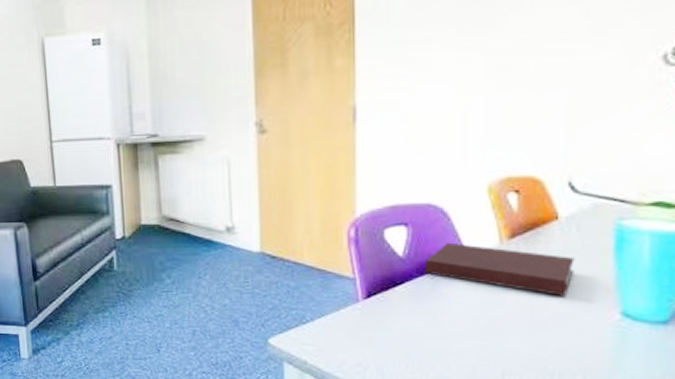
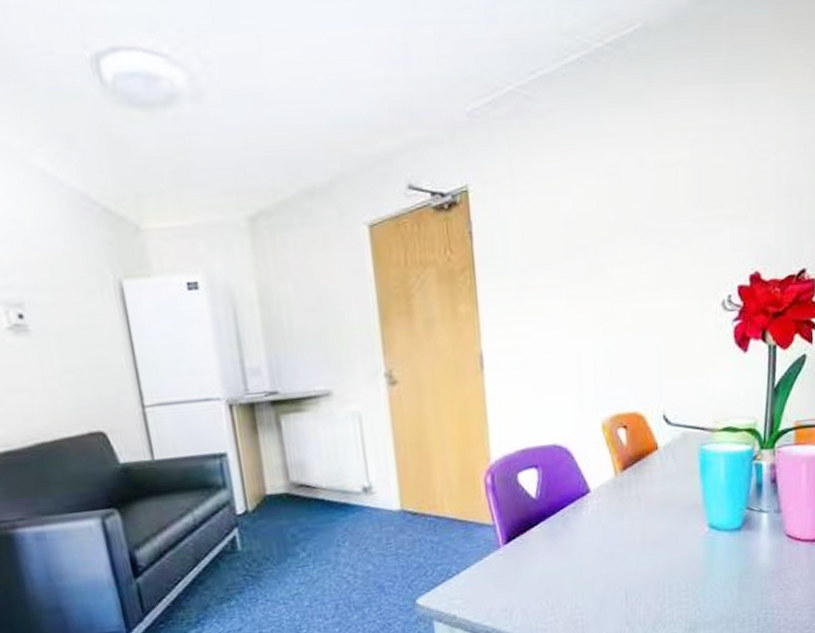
notebook: present [424,242,575,296] -> none [554,479,673,518]

